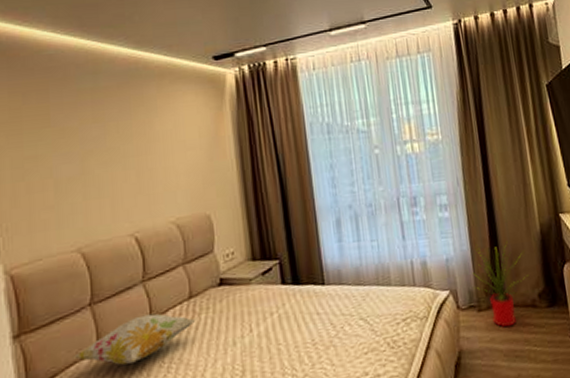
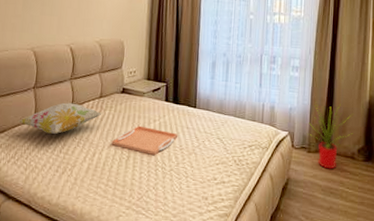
serving tray: none [216,324,307,362] -> present [111,125,178,155]

